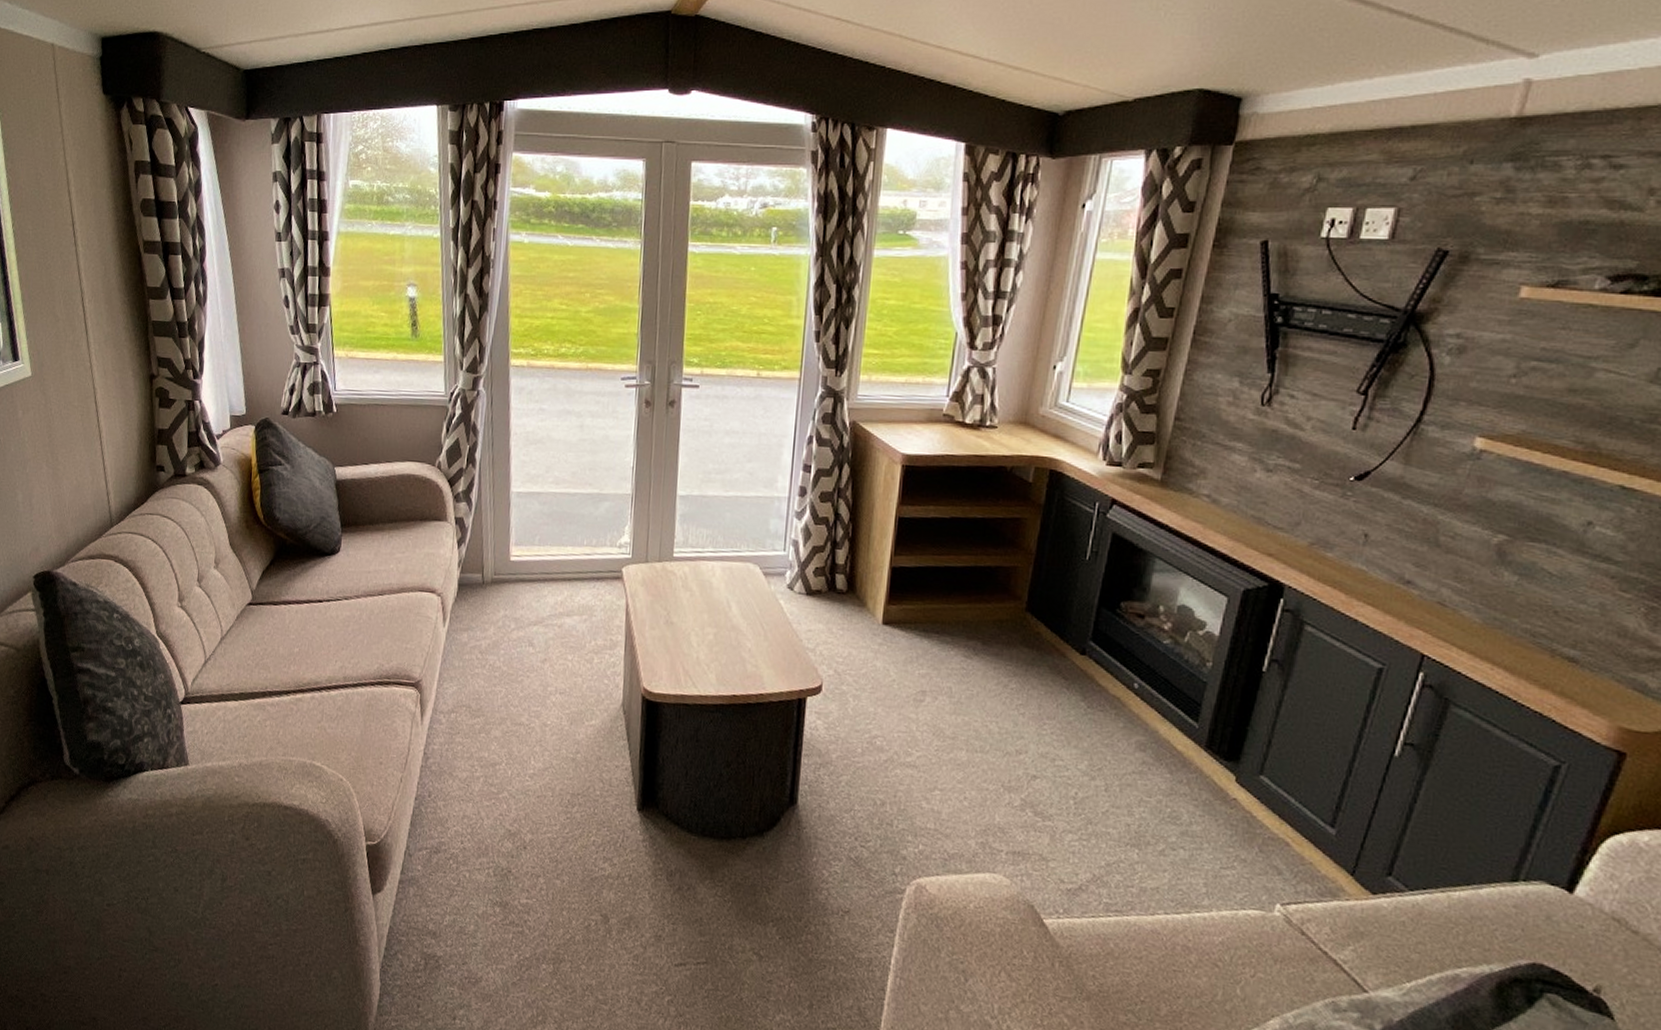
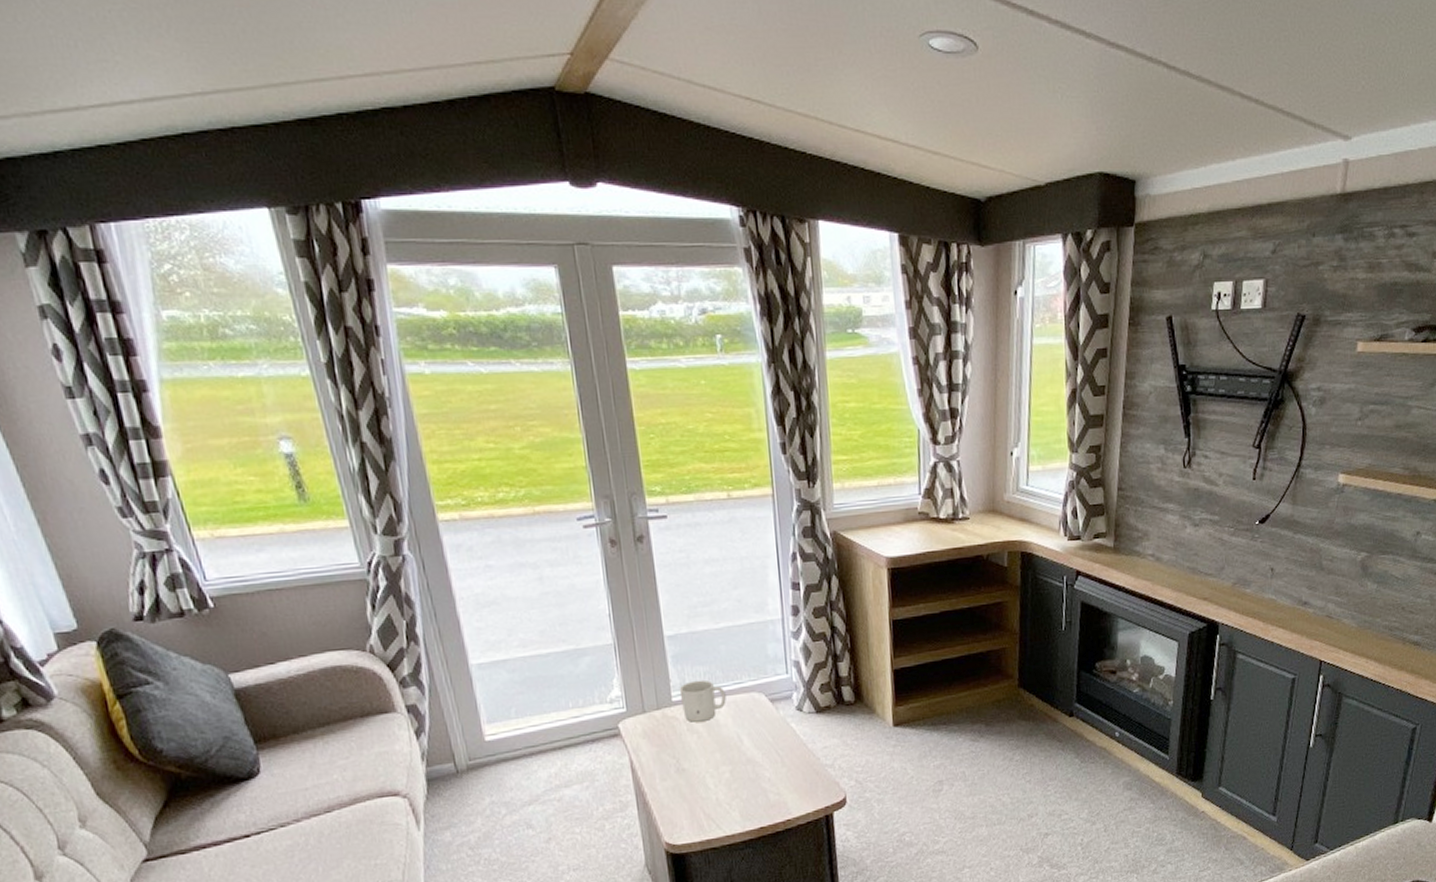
mug: none [681,541,723,581] -> present [679,679,726,722]

